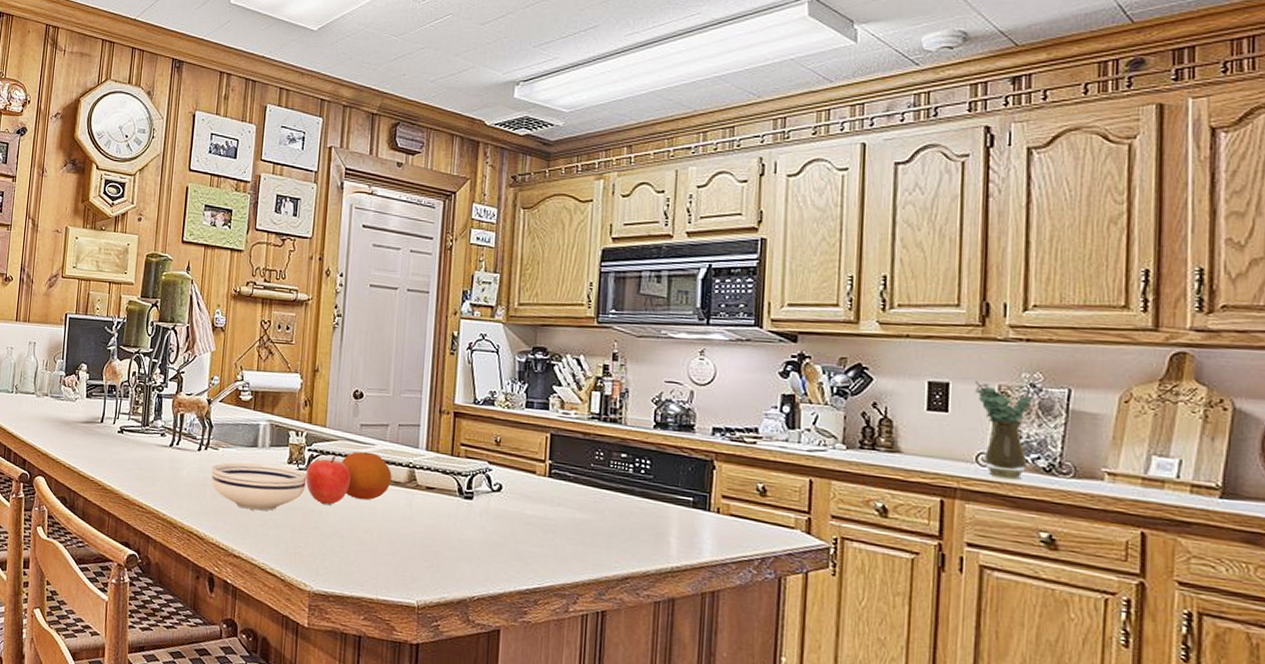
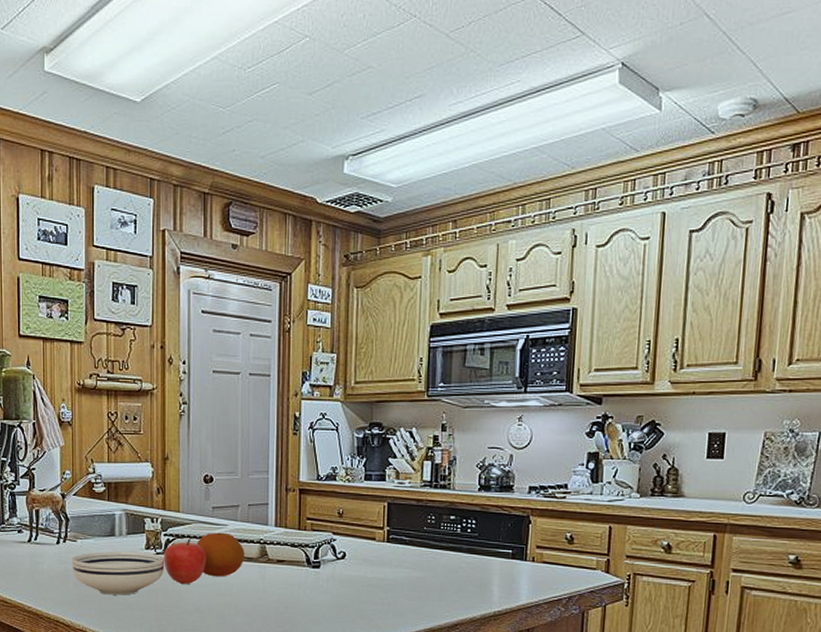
vase: present [975,381,1031,481] -> none [746,430,790,513]

